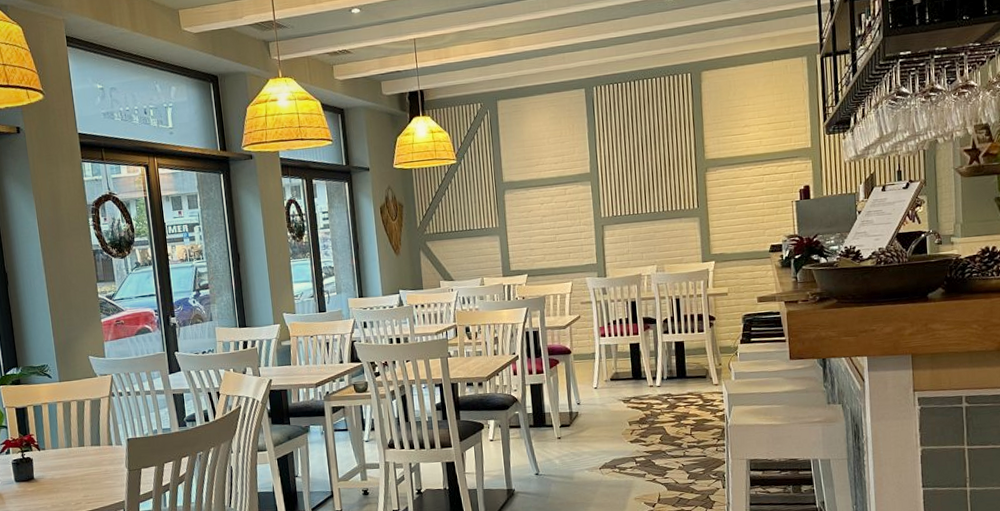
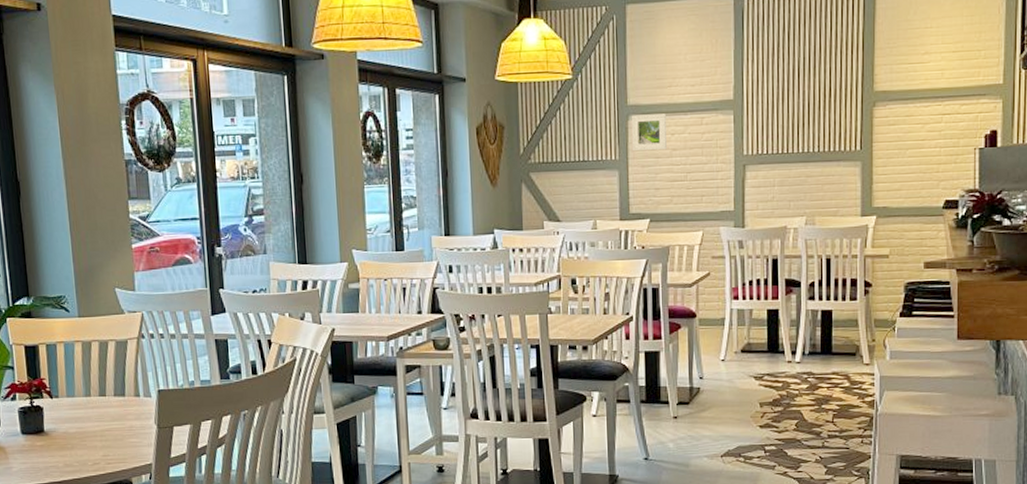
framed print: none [507,187,538,220] -> present [631,113,667,152]

